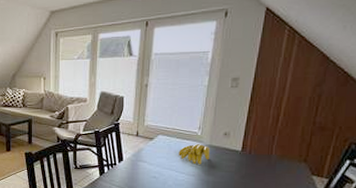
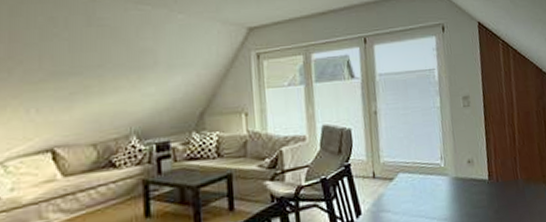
banana: present [178,144,211,165] -> none [424,177,459,204]

